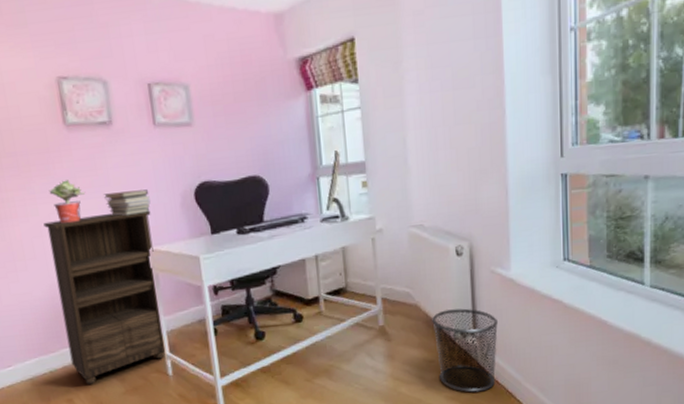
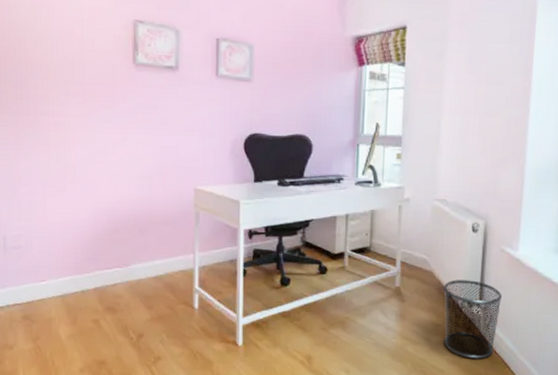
bookshelf: present [43,211,166,384] -> none [99,149,201,308]
potted plant: present [48,180,86,223] -> none [109,114,144,154]
book stack: present [104,189,151,216] -> none [160,132,202,155]

